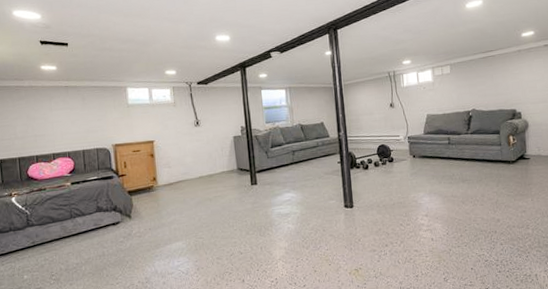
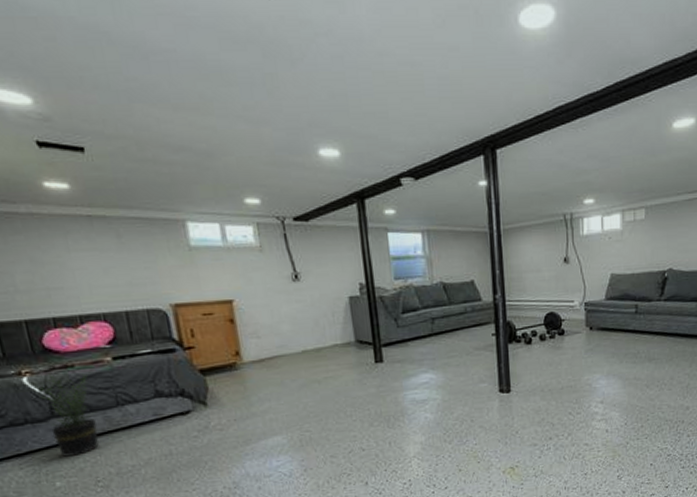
potted plant: none [16,193,56,256] -> present [30,372,99,457]

